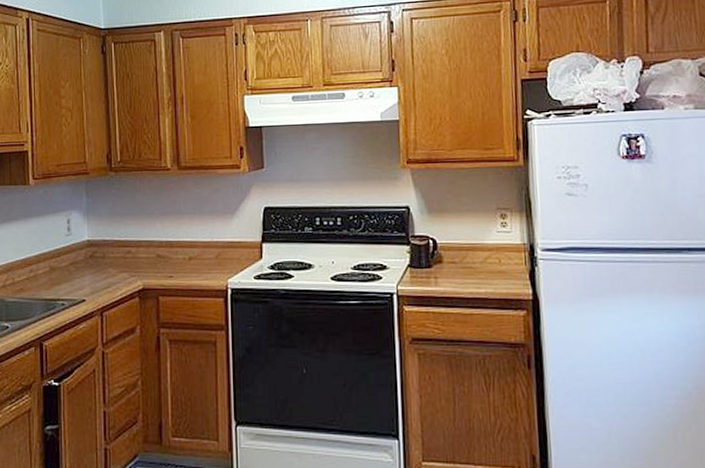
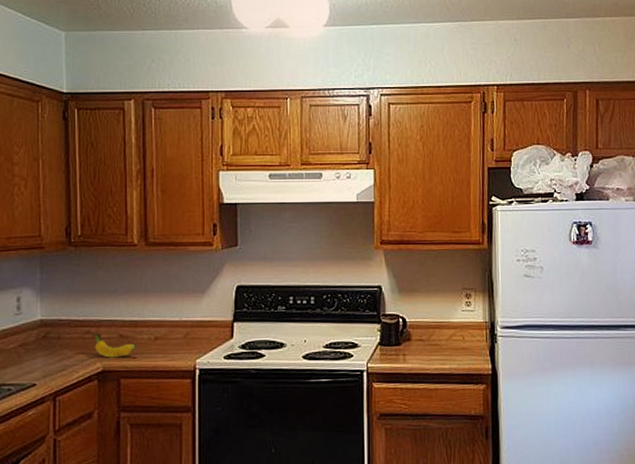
fruit: none [131,251,172,277] -> present [91,331,136,358]

